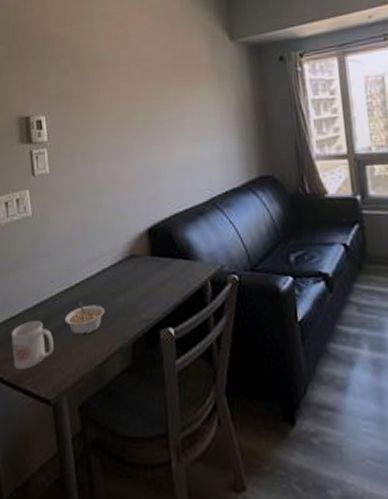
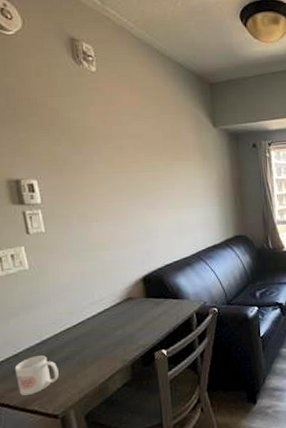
legume: present [64,300,105,335] -> none [68,336,106,363]

